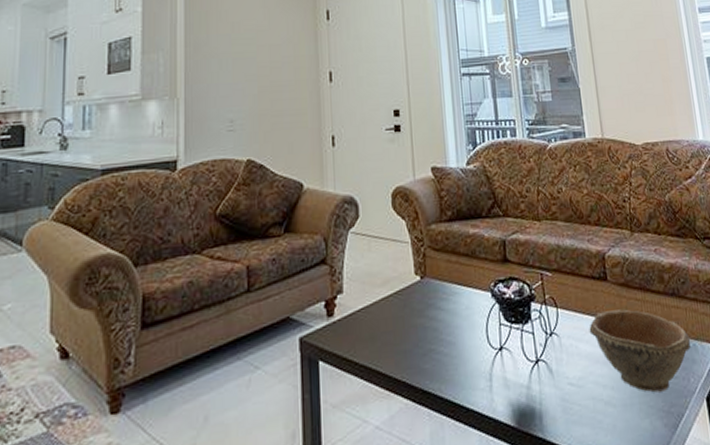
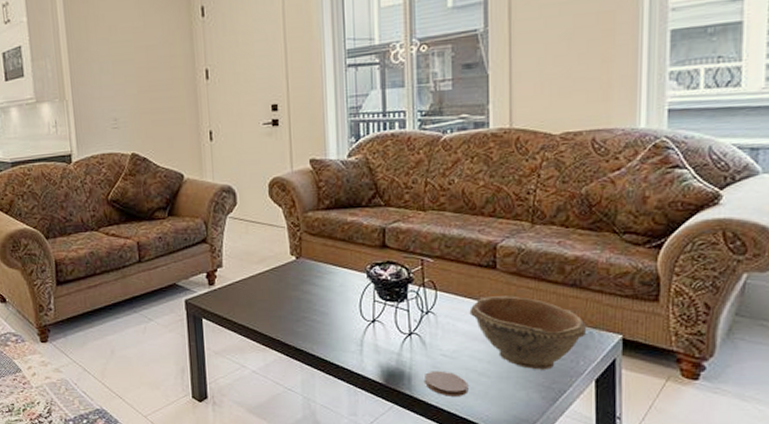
coaster: none [555,403,598,435] -> present [425,371,469,396]

